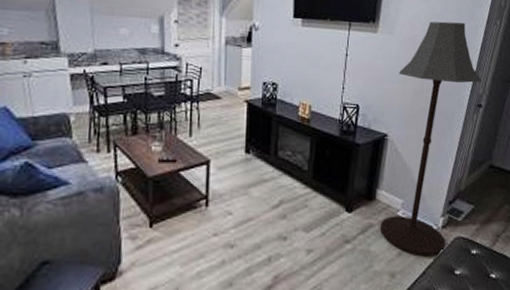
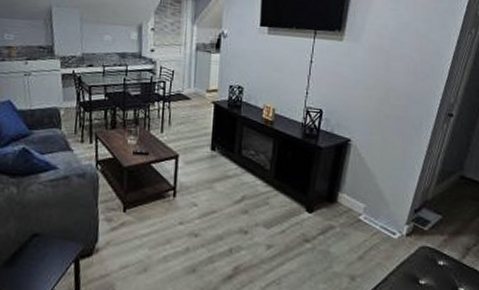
floor lamp: present [380,21,483,257] -> none [341,30,455,263]

